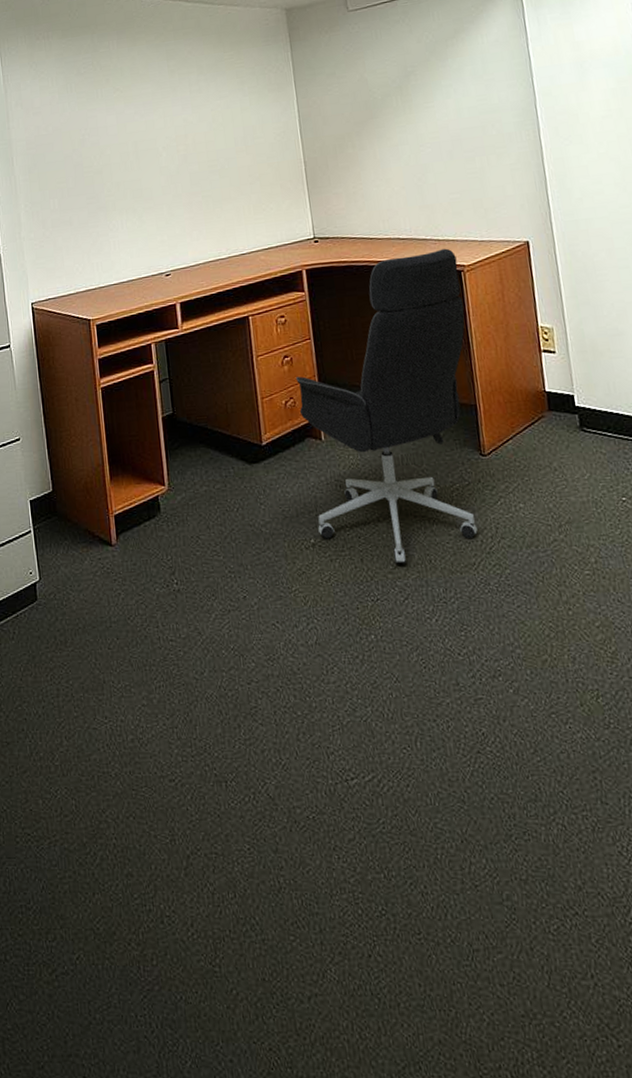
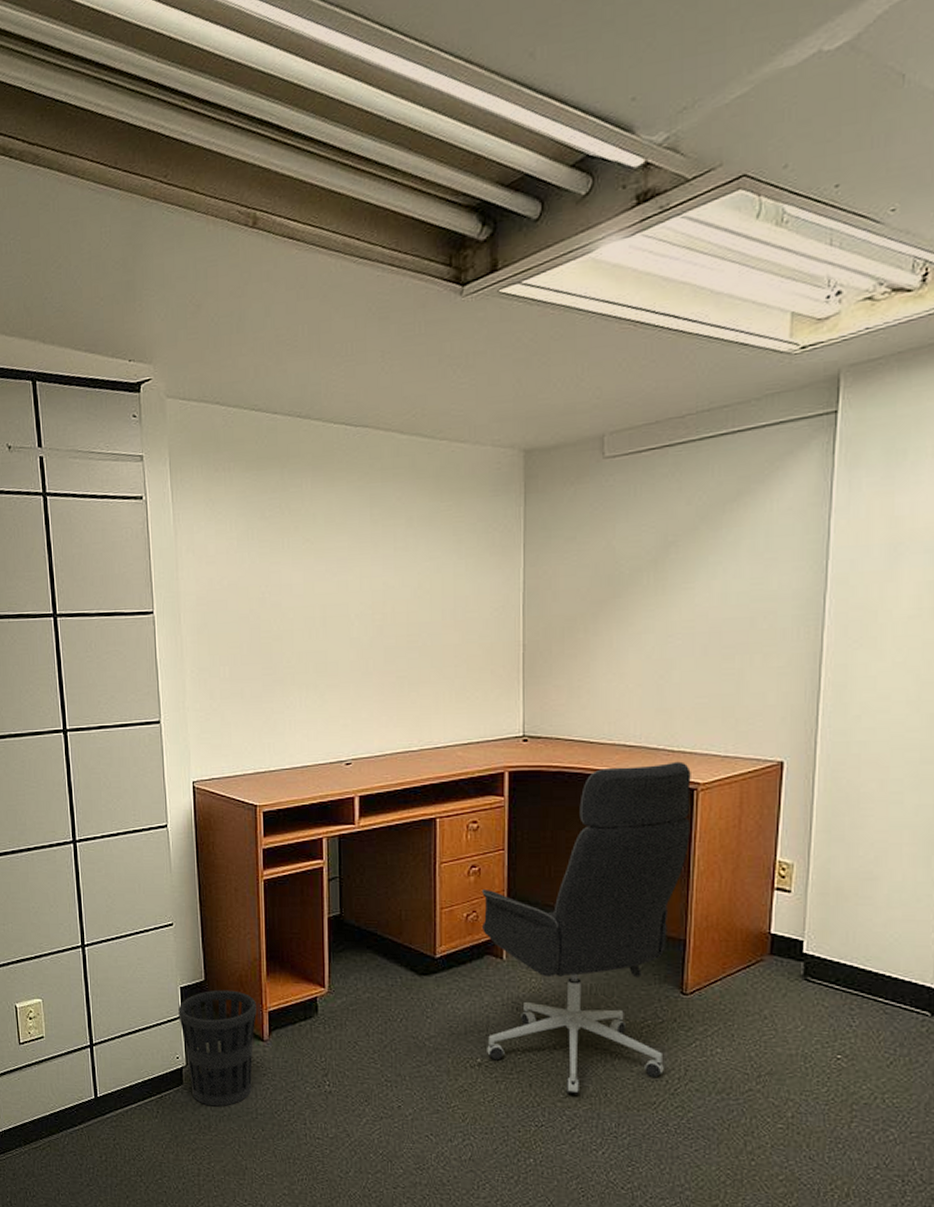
wastebasket: none [29,498,104,620] -> present [178,990,257,1107]

